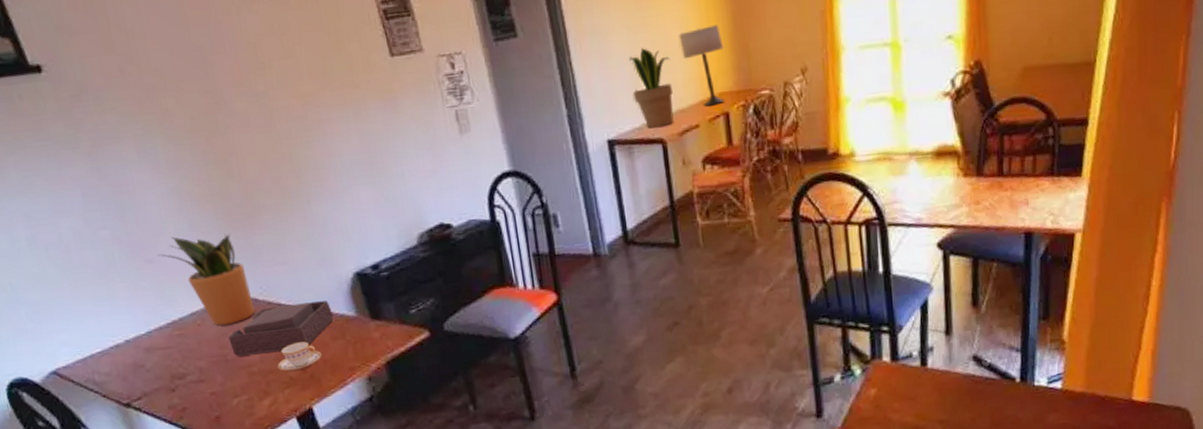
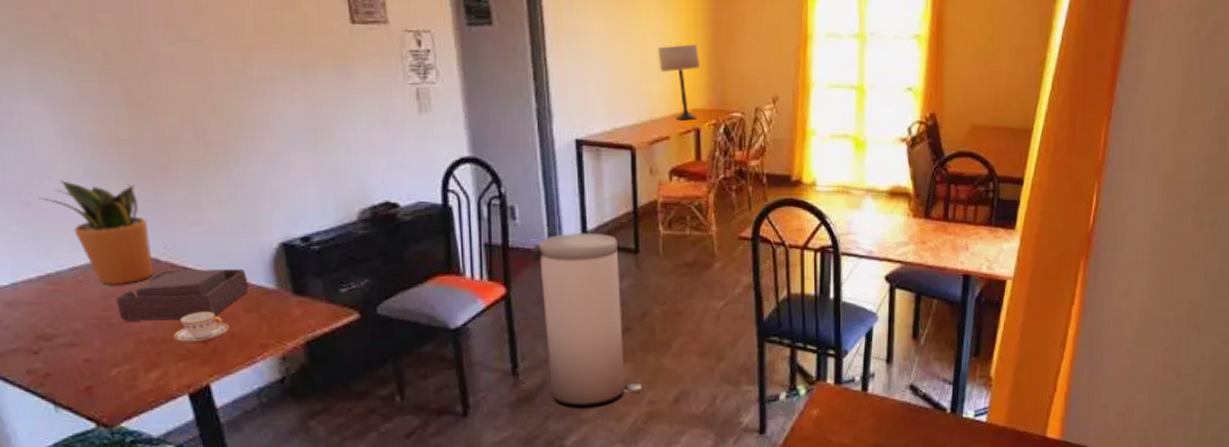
pedal bin: none [576,231,696,406] -> present [531,232,643,409]
potted plant: present [629,48,674,129] -> none [606,55,647,134]

